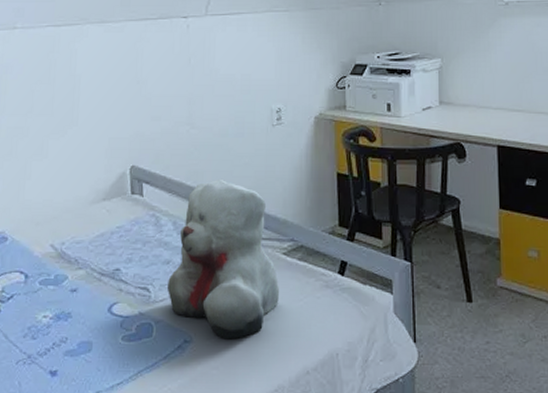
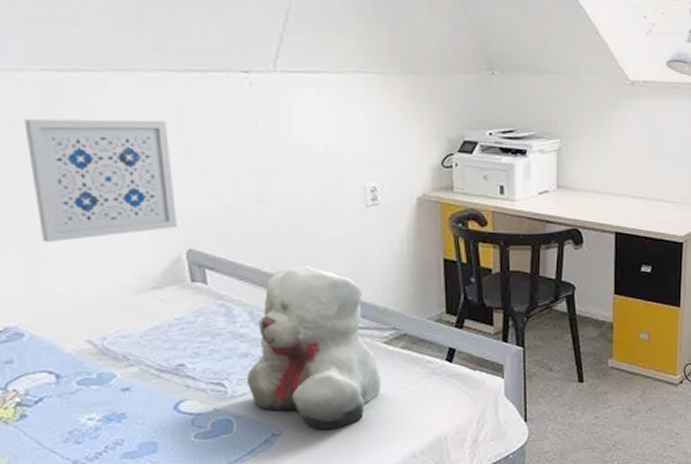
wall art: none [29,60,126,161] -> present [24,118,177,243]

